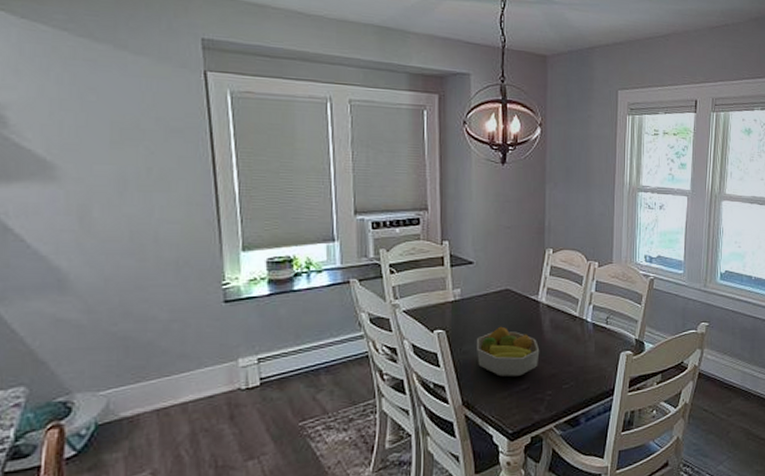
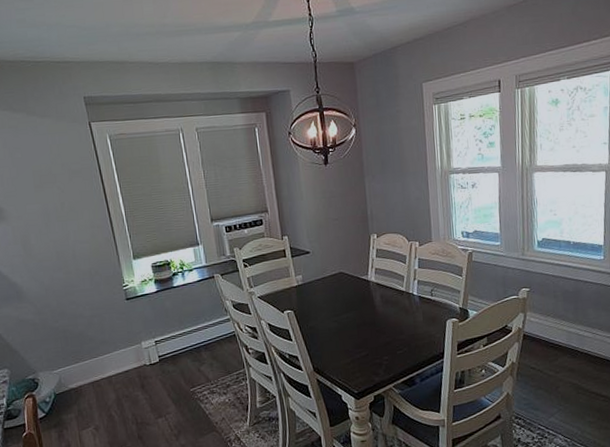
fruit bowl: present [477,326,540,377] -> none [320,304,374,346]

